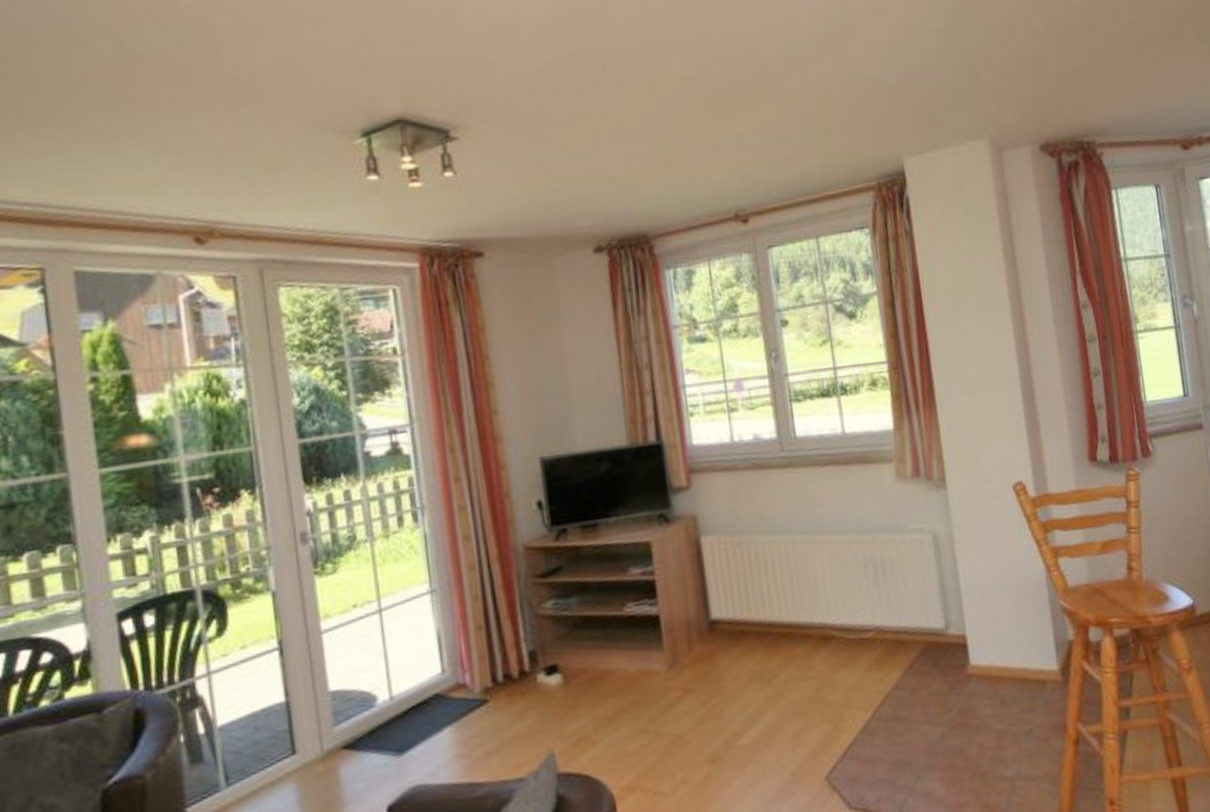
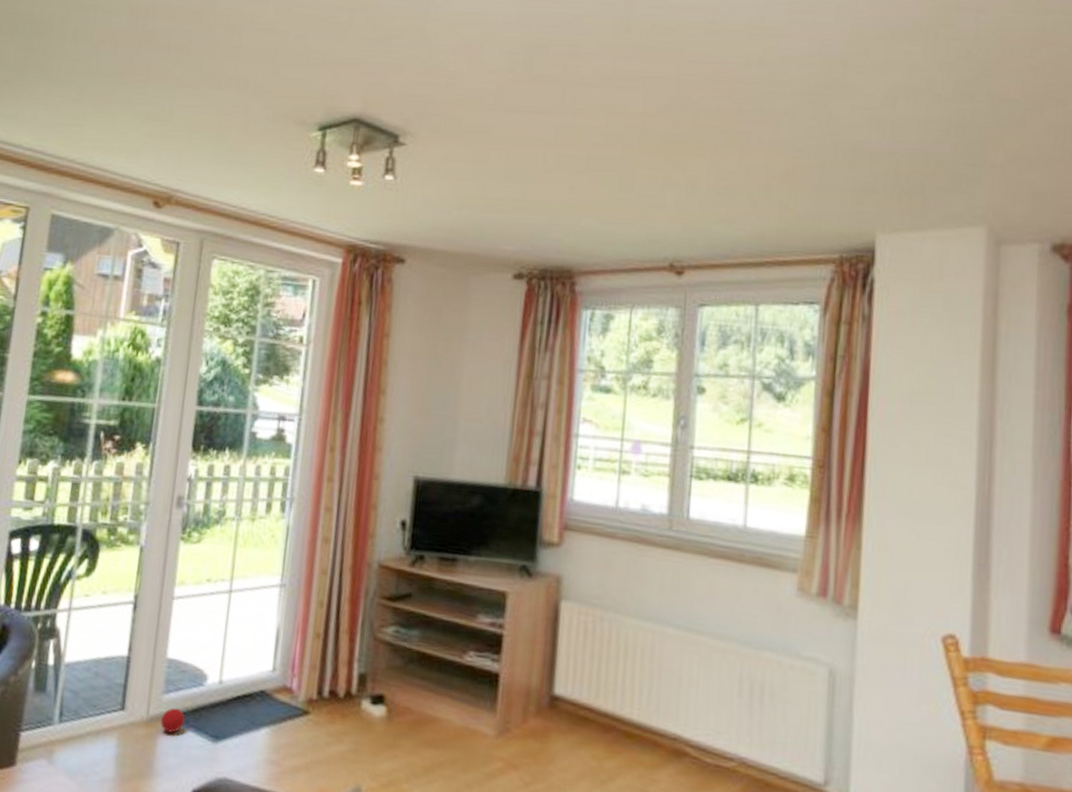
ball: none [338,735,364,761] -> present [161,708,185,733]

